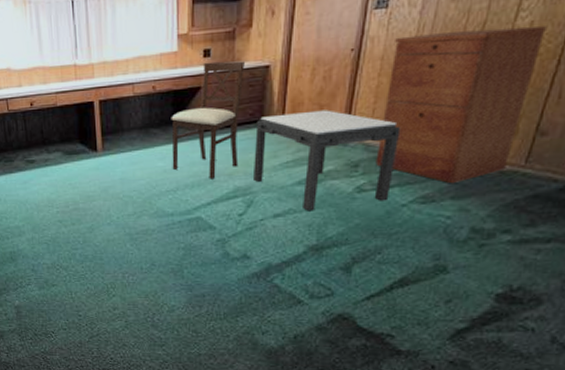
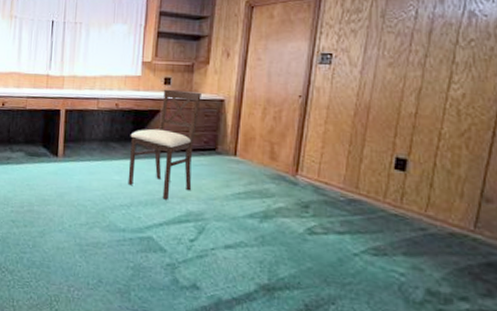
side table: present [254,110,401,211] -> none [206,146,349,247]
filing cabinet: present [375,26,546,184] -> none [325,91,478,240]

